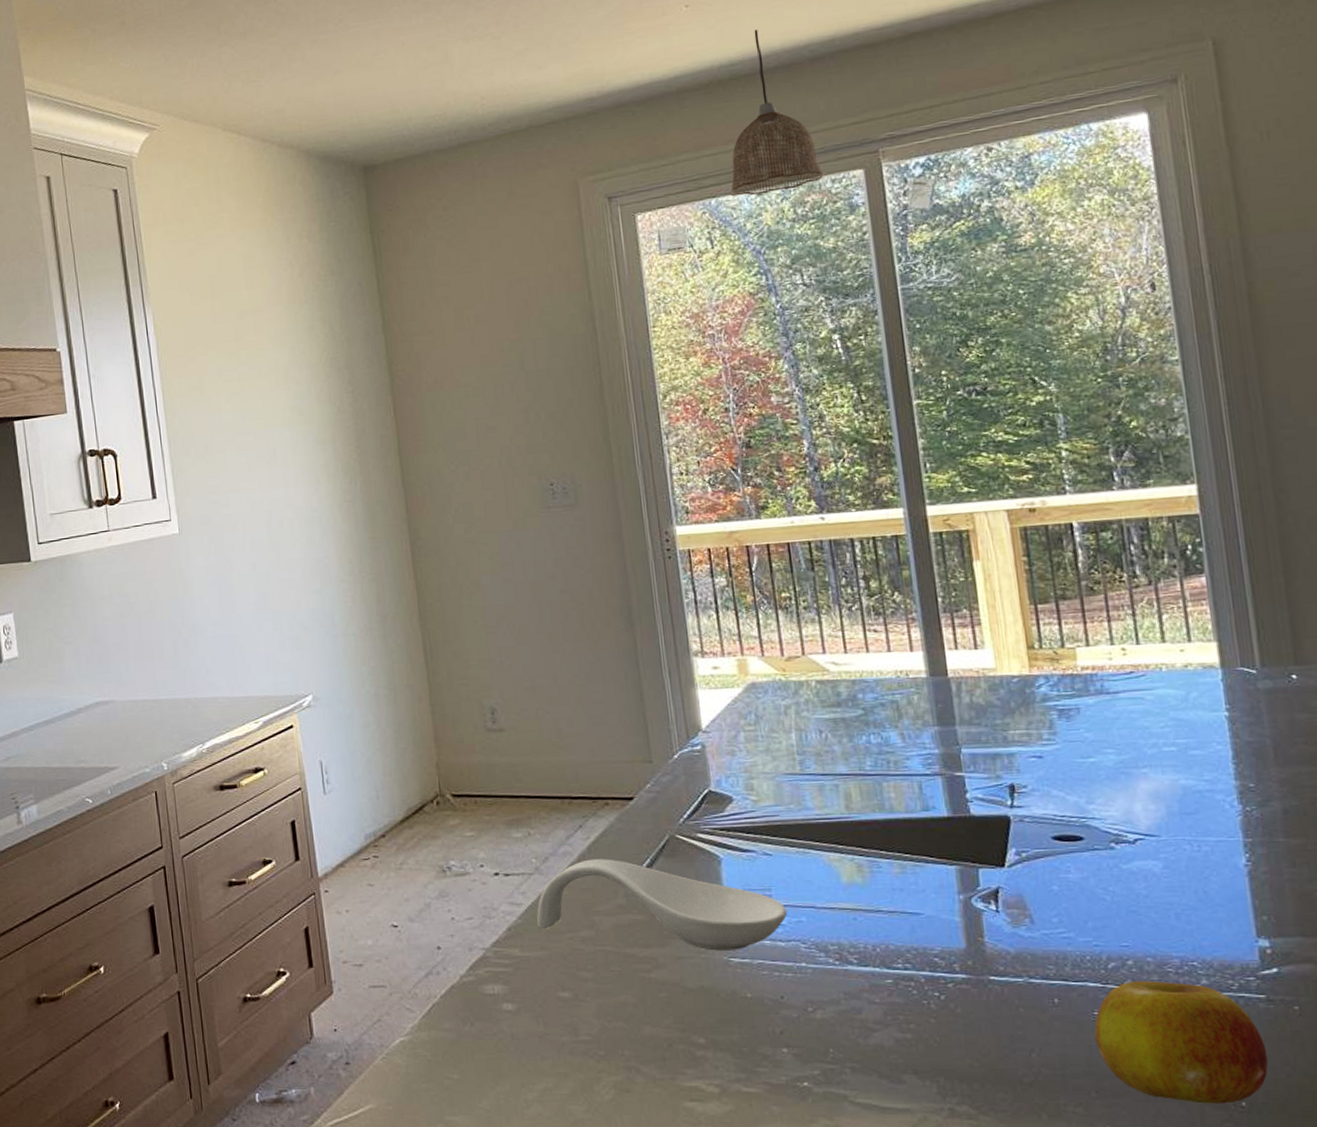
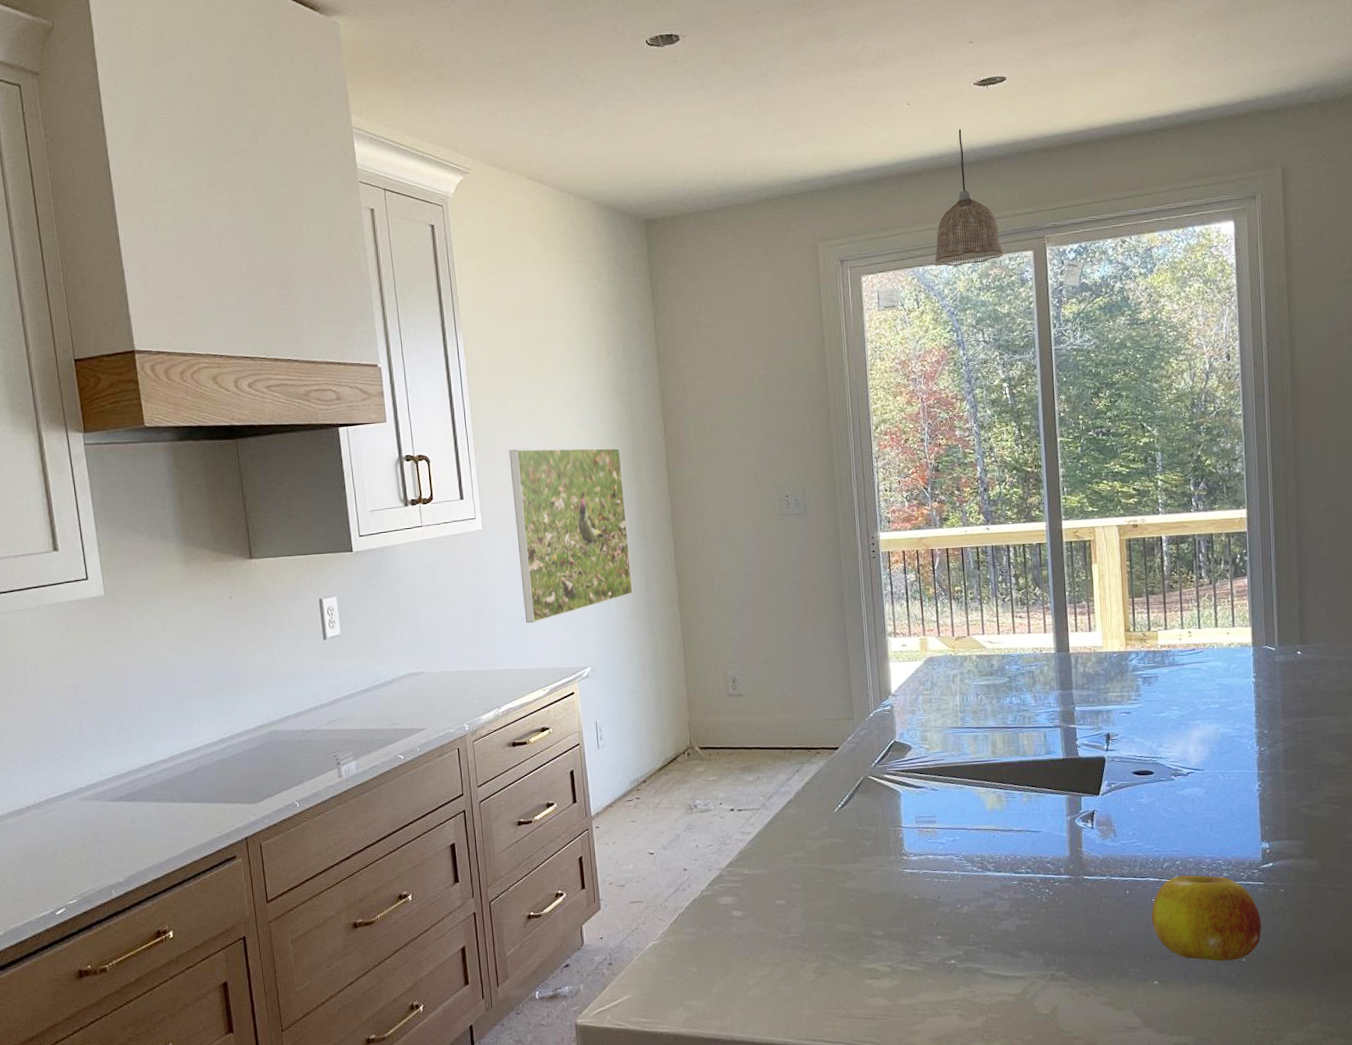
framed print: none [208,432,362,643] -> present [509,447,633,624]
spoon rest: present [537,859,788,951] -> none [762,796,947,865]

